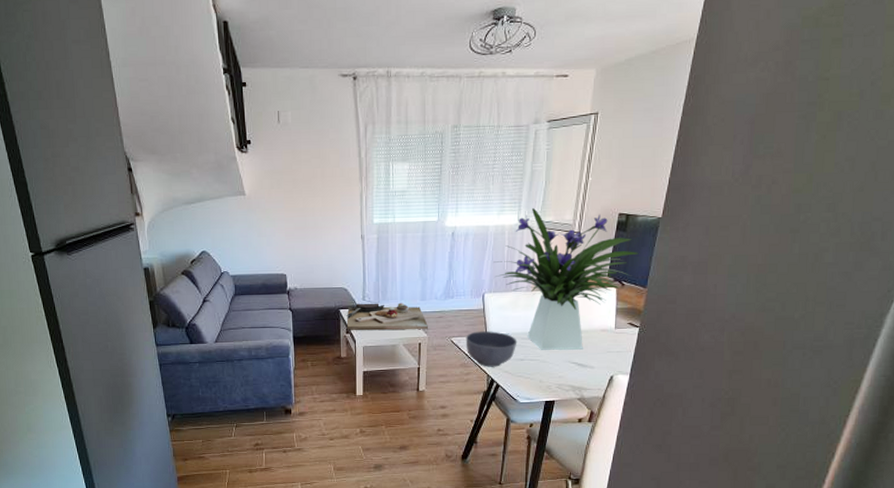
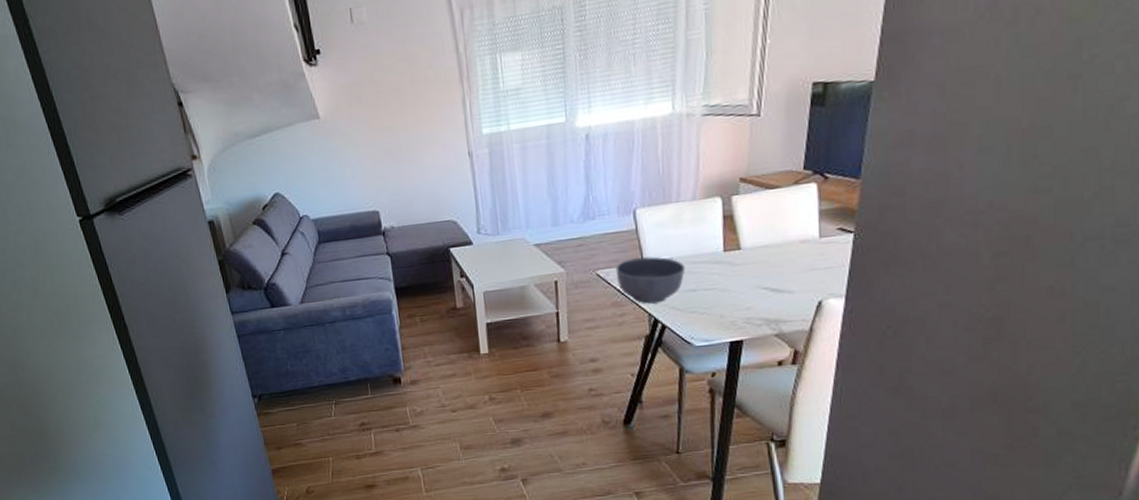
decorative tray: present [346,302,428,330] -> none [459,231,565,273]
flower arrangement: present [493,207,639,350] -> none [644,86,846,276]

